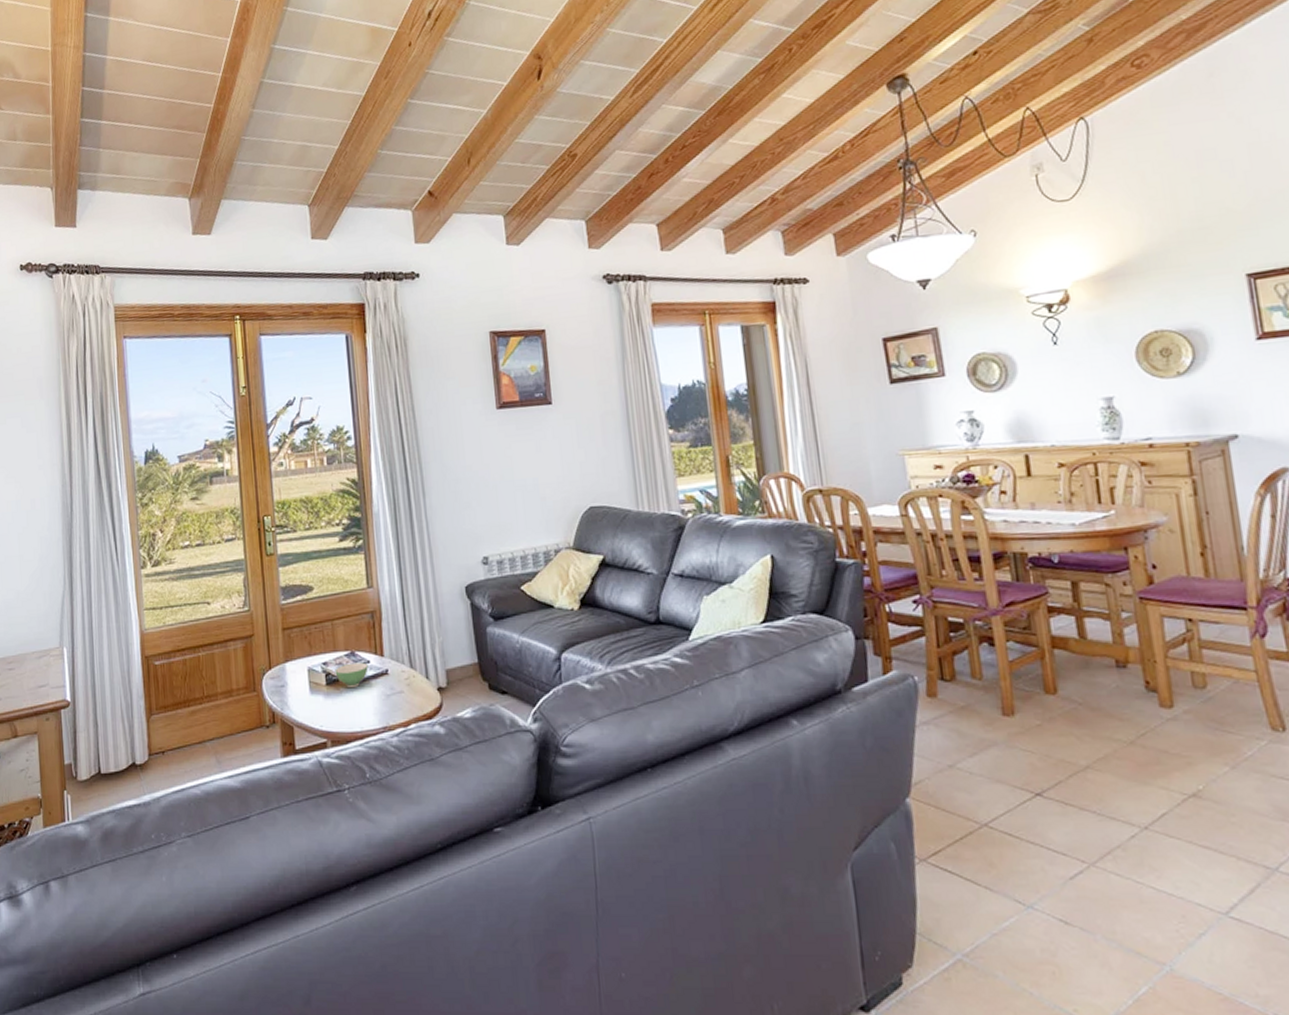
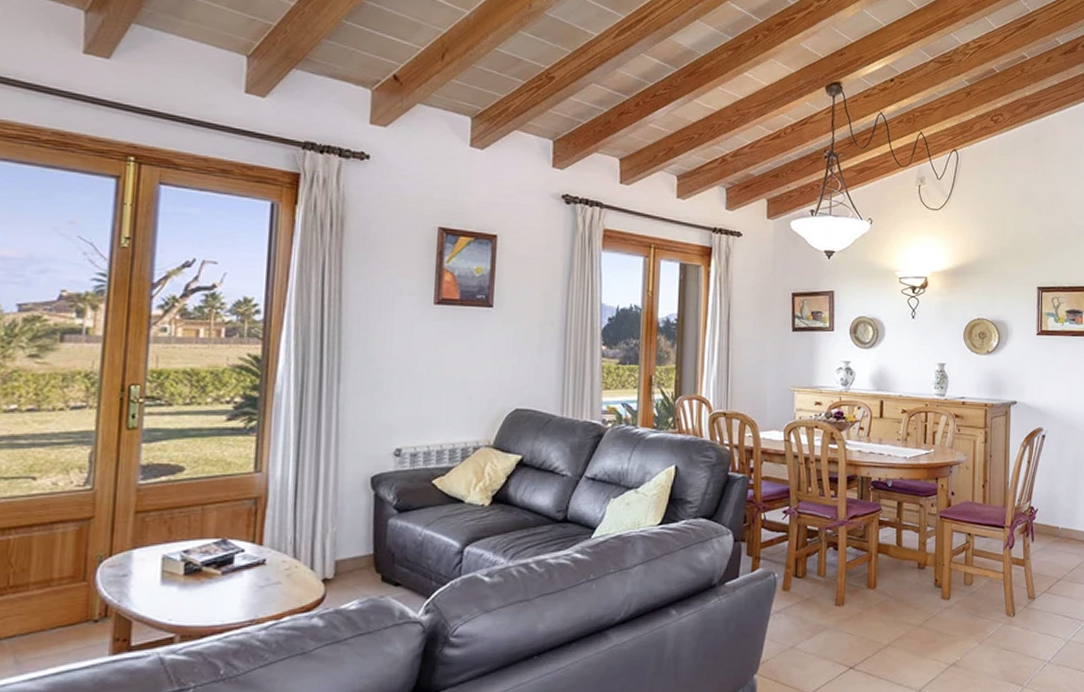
bowl: present [335,662,369,689] -> none [198,551,242,579]

